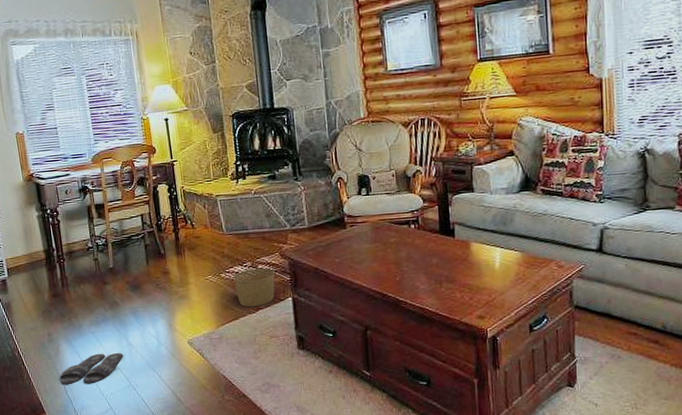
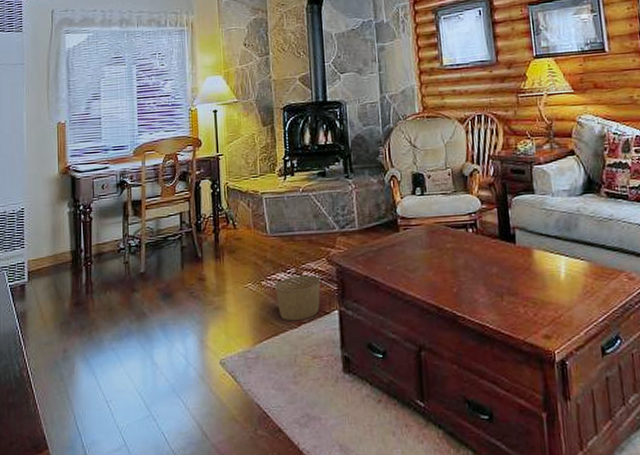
slippers: present [59,353,123,385] -> none [70,374,145,414]

